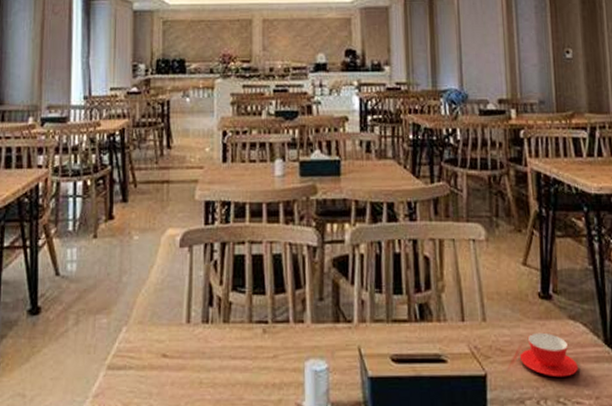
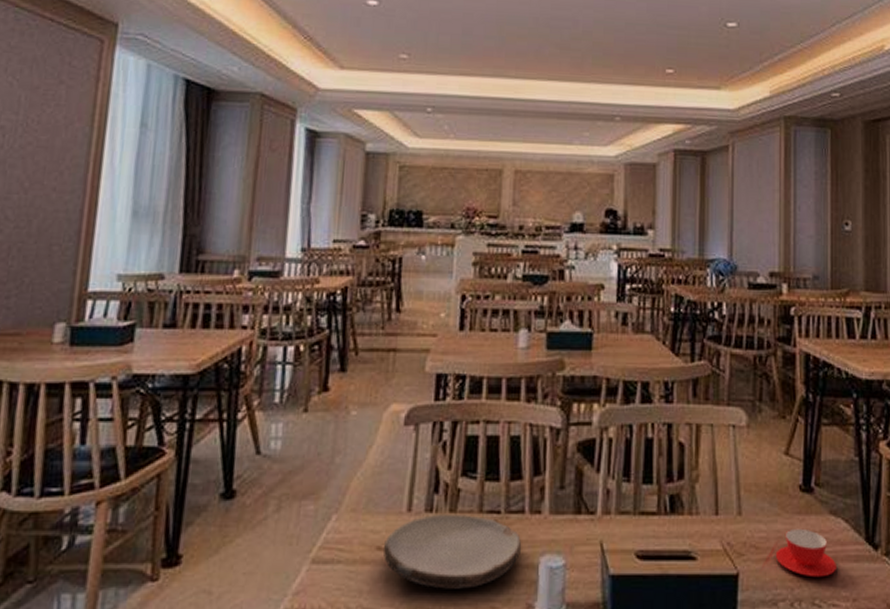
plate: none [167,324,289,391] -> present [383,514,522,589]

